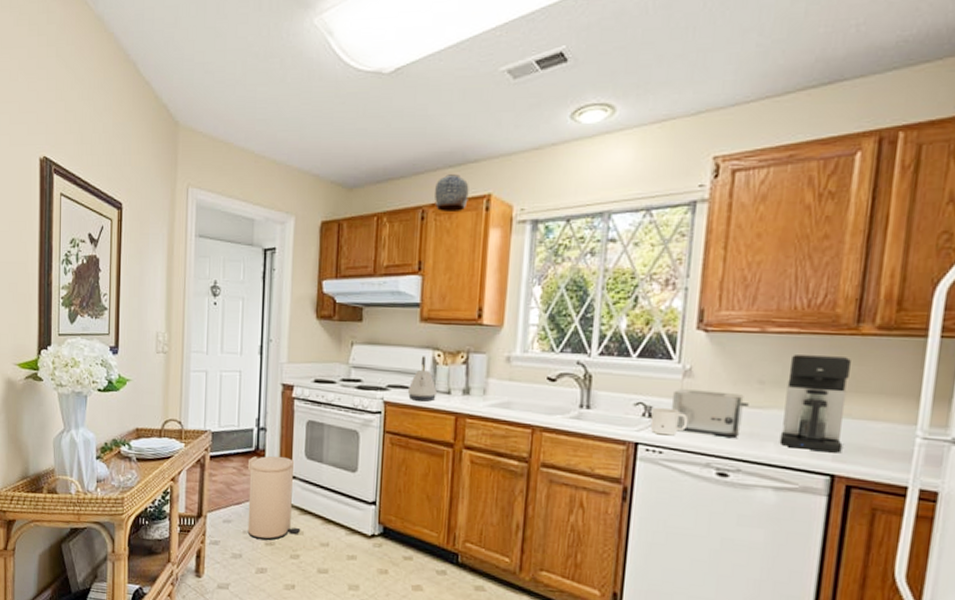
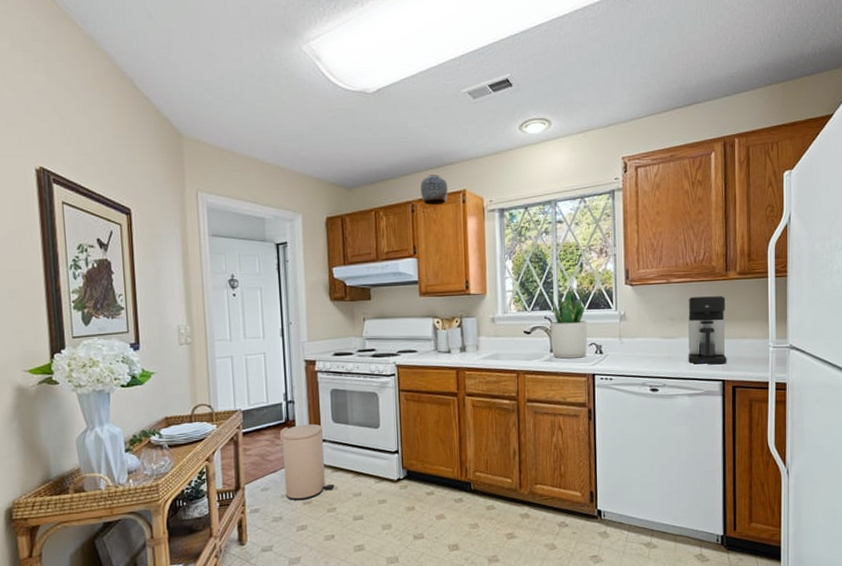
kettle: present [407,356,437,403] -> none [415,324,439,363]
planter: none [582,327,638,420] -> present [551,287,587,359]
mug: present [650,408,689,436] -> none [601,345,627,366]
toaster: present [670,389,749,439] -> none [614,328,665,363]

